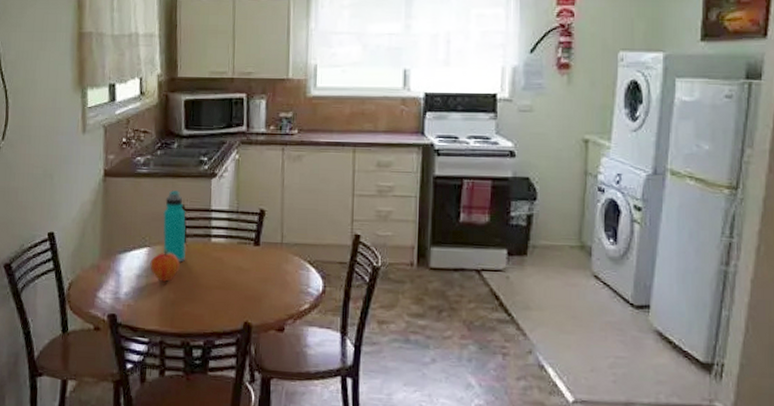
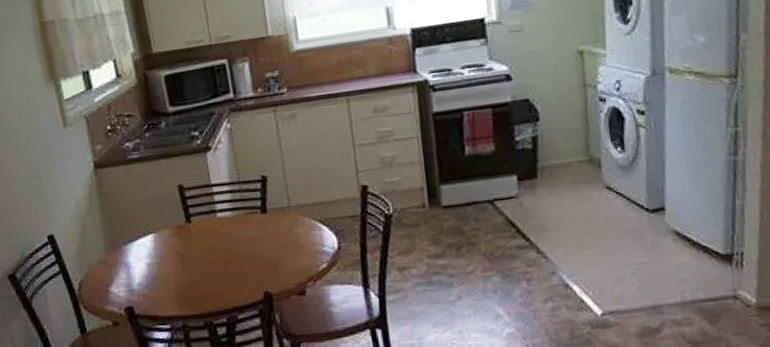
fruit: present [150,249,180,282] -> none [158,232,189,266]
water bottle: present [163,189,186,263] -> none [162,169,193,244]

